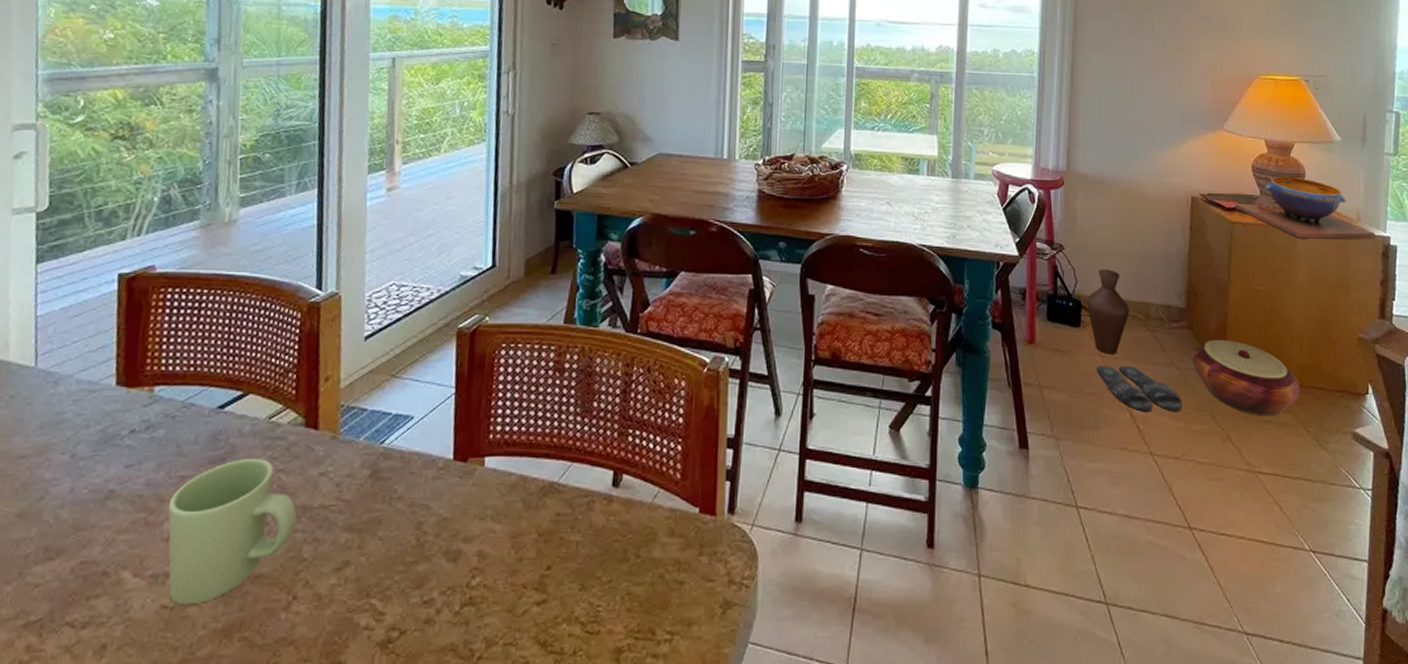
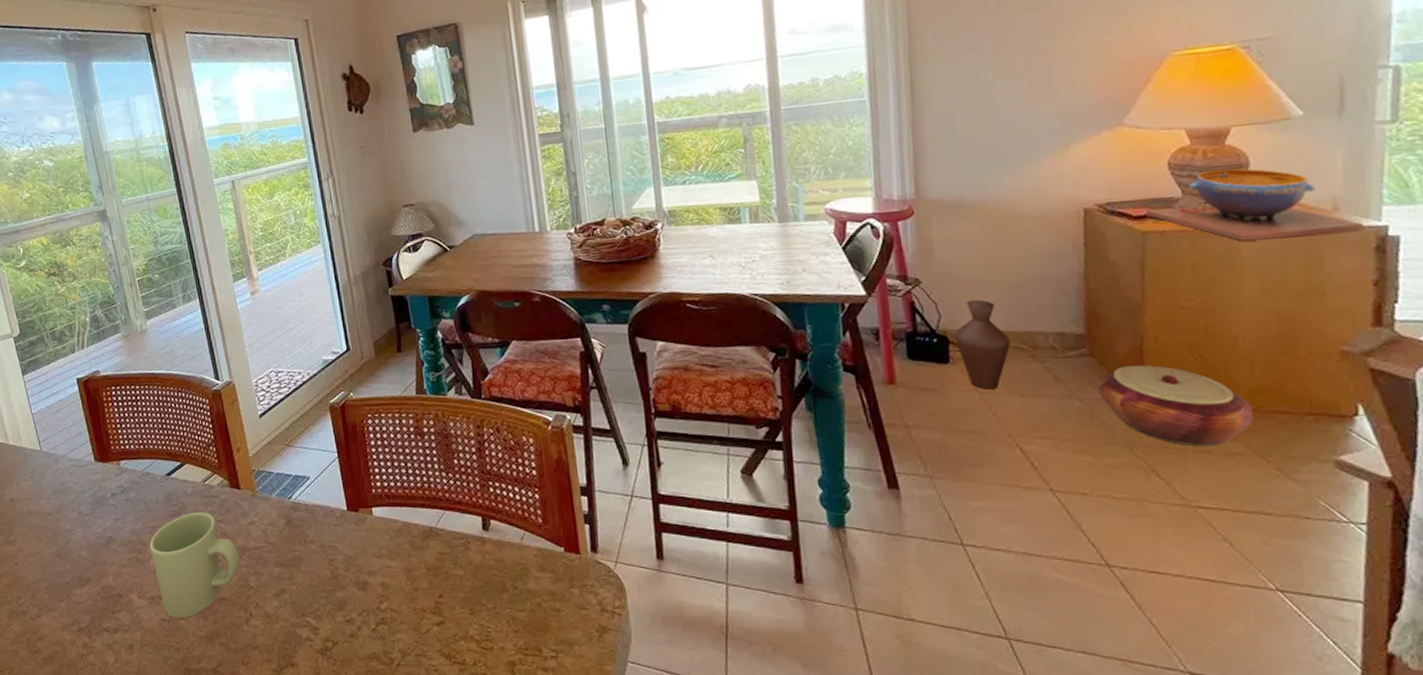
slippers: present [1096,365,1181,412] -> none [973,399,1087,448]

